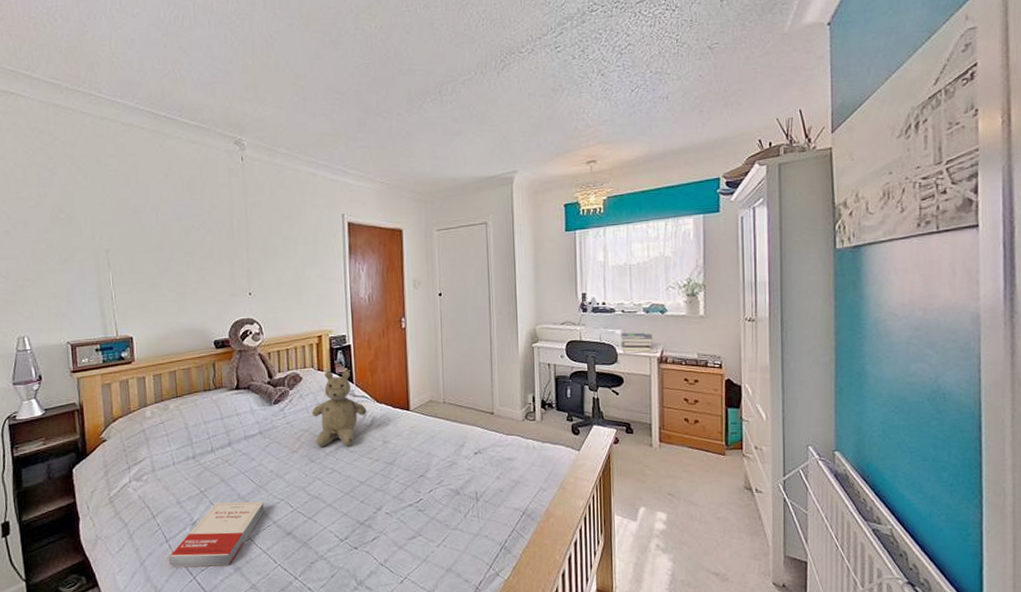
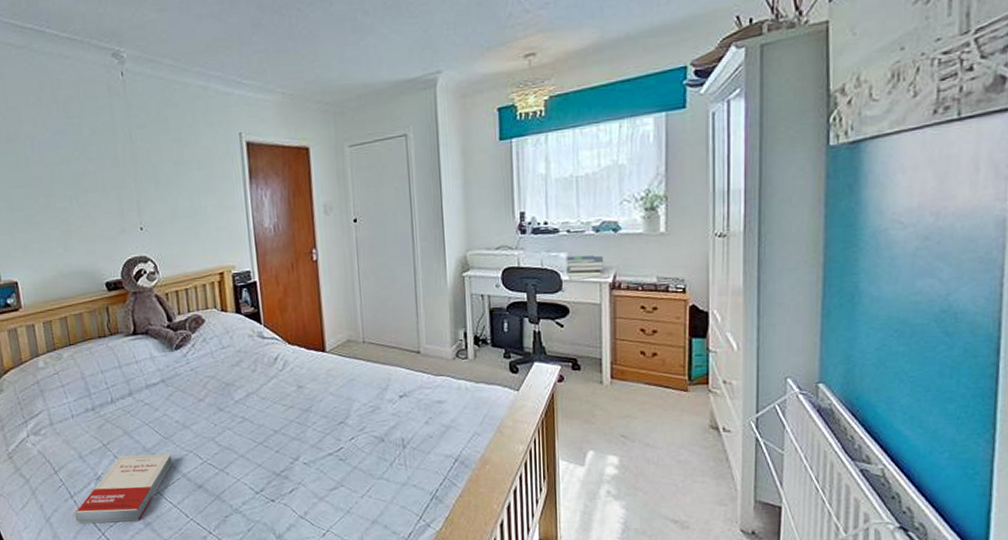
teddy bear: present [311,370,367,448] -> none [216,310,278,395]

